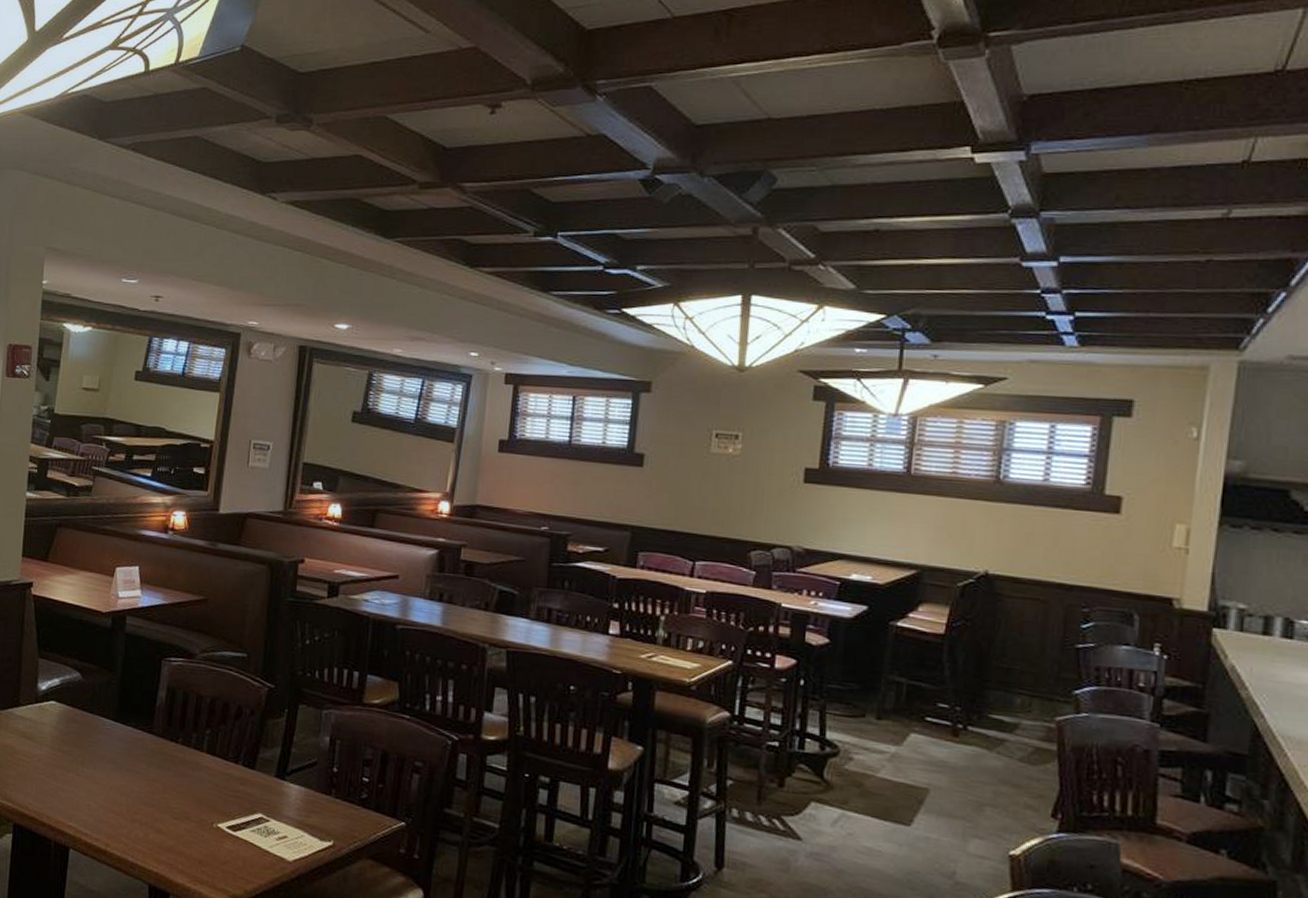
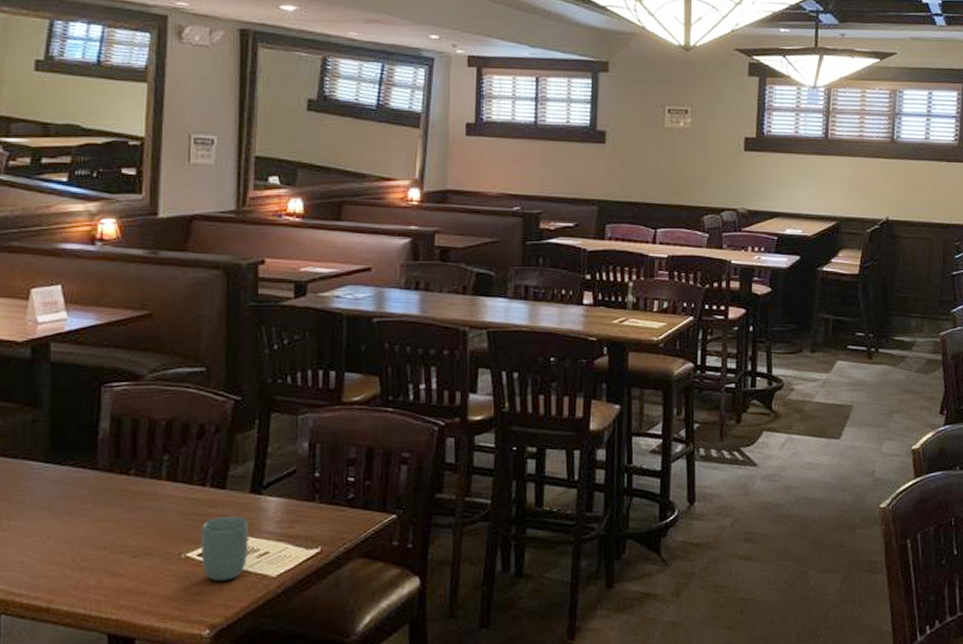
cup: none [229,795,272,856] -> present [201,515,248,581]

